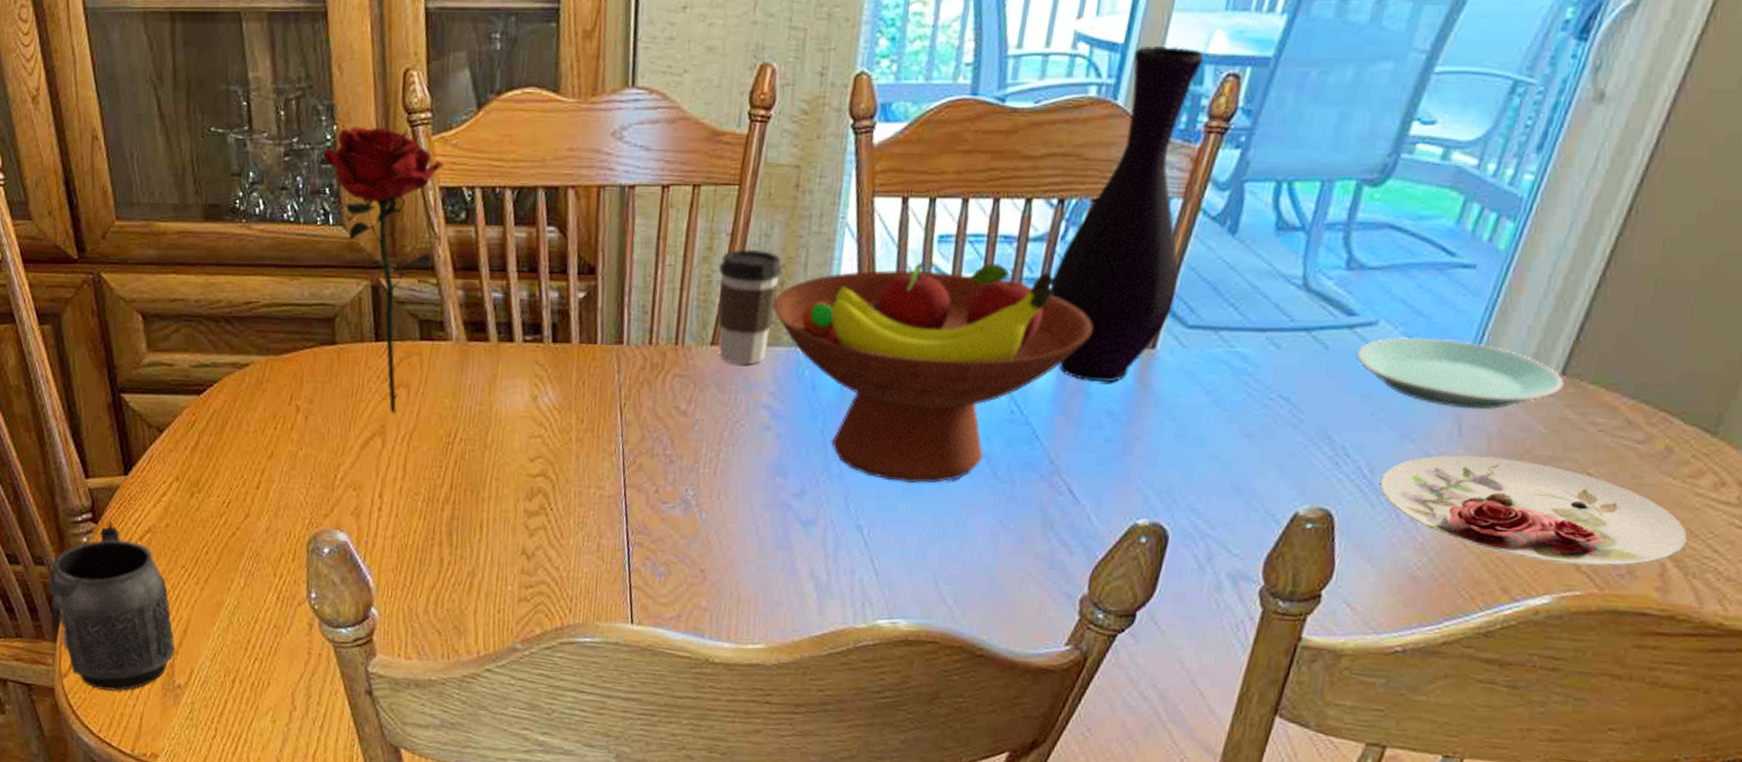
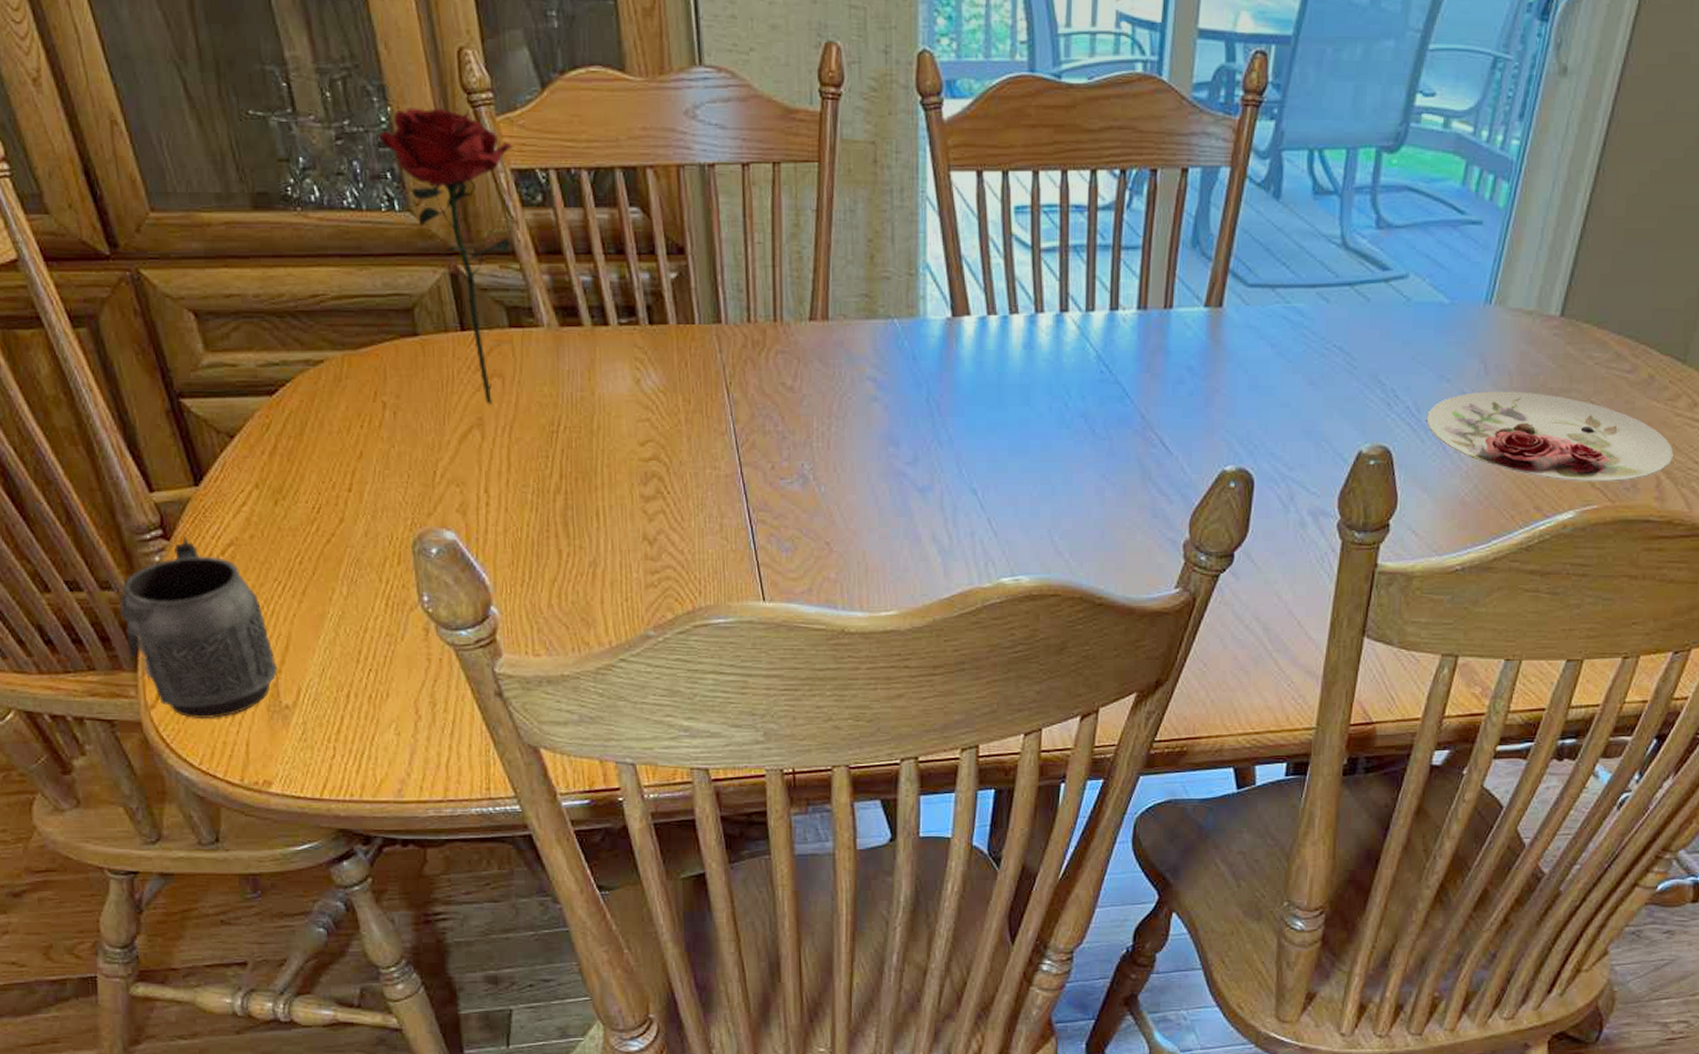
coffee cup: present [718,249,782,365] -> none [808,224,870,339]
fruit bowl: present [773,262,1092,484] -> none [866,232,1164,446]
vase: present [1049,45,1204,382] -> none [1122,24,1235,339]
plate: present [1357,337,1564,410] -> none [1394,288,1563,350]

